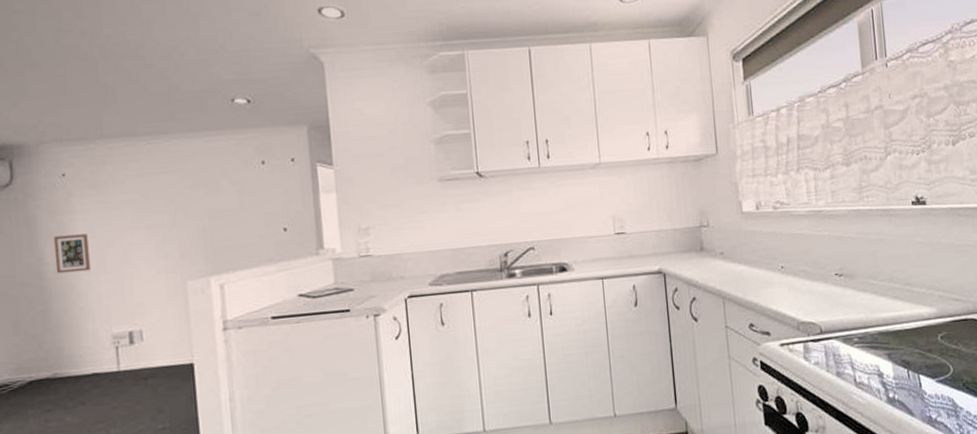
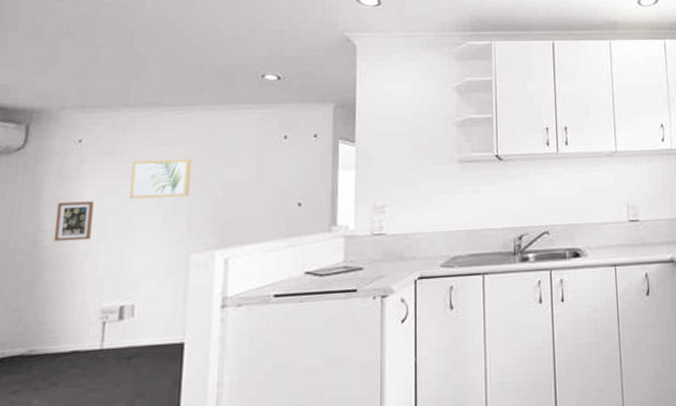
wall art: none [116,189,178,231] -> present [129,159,192,199]

